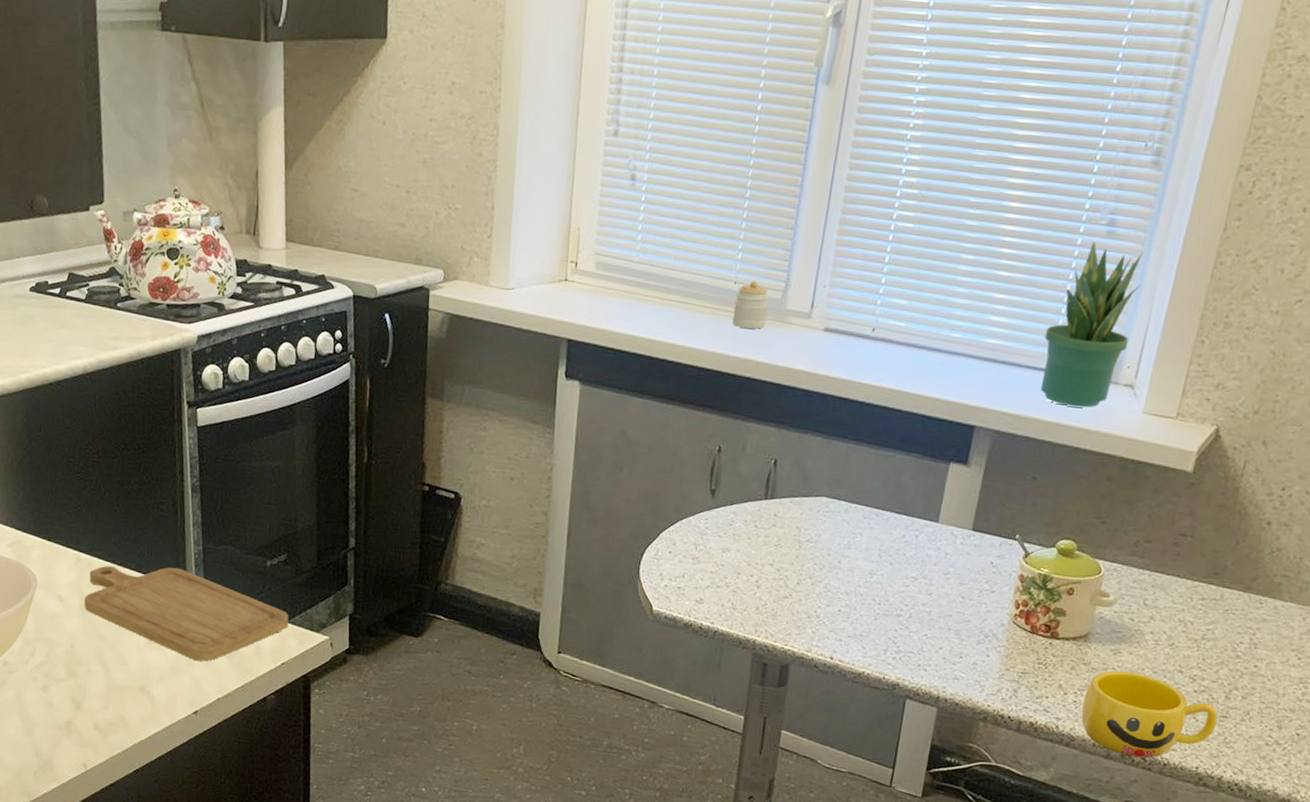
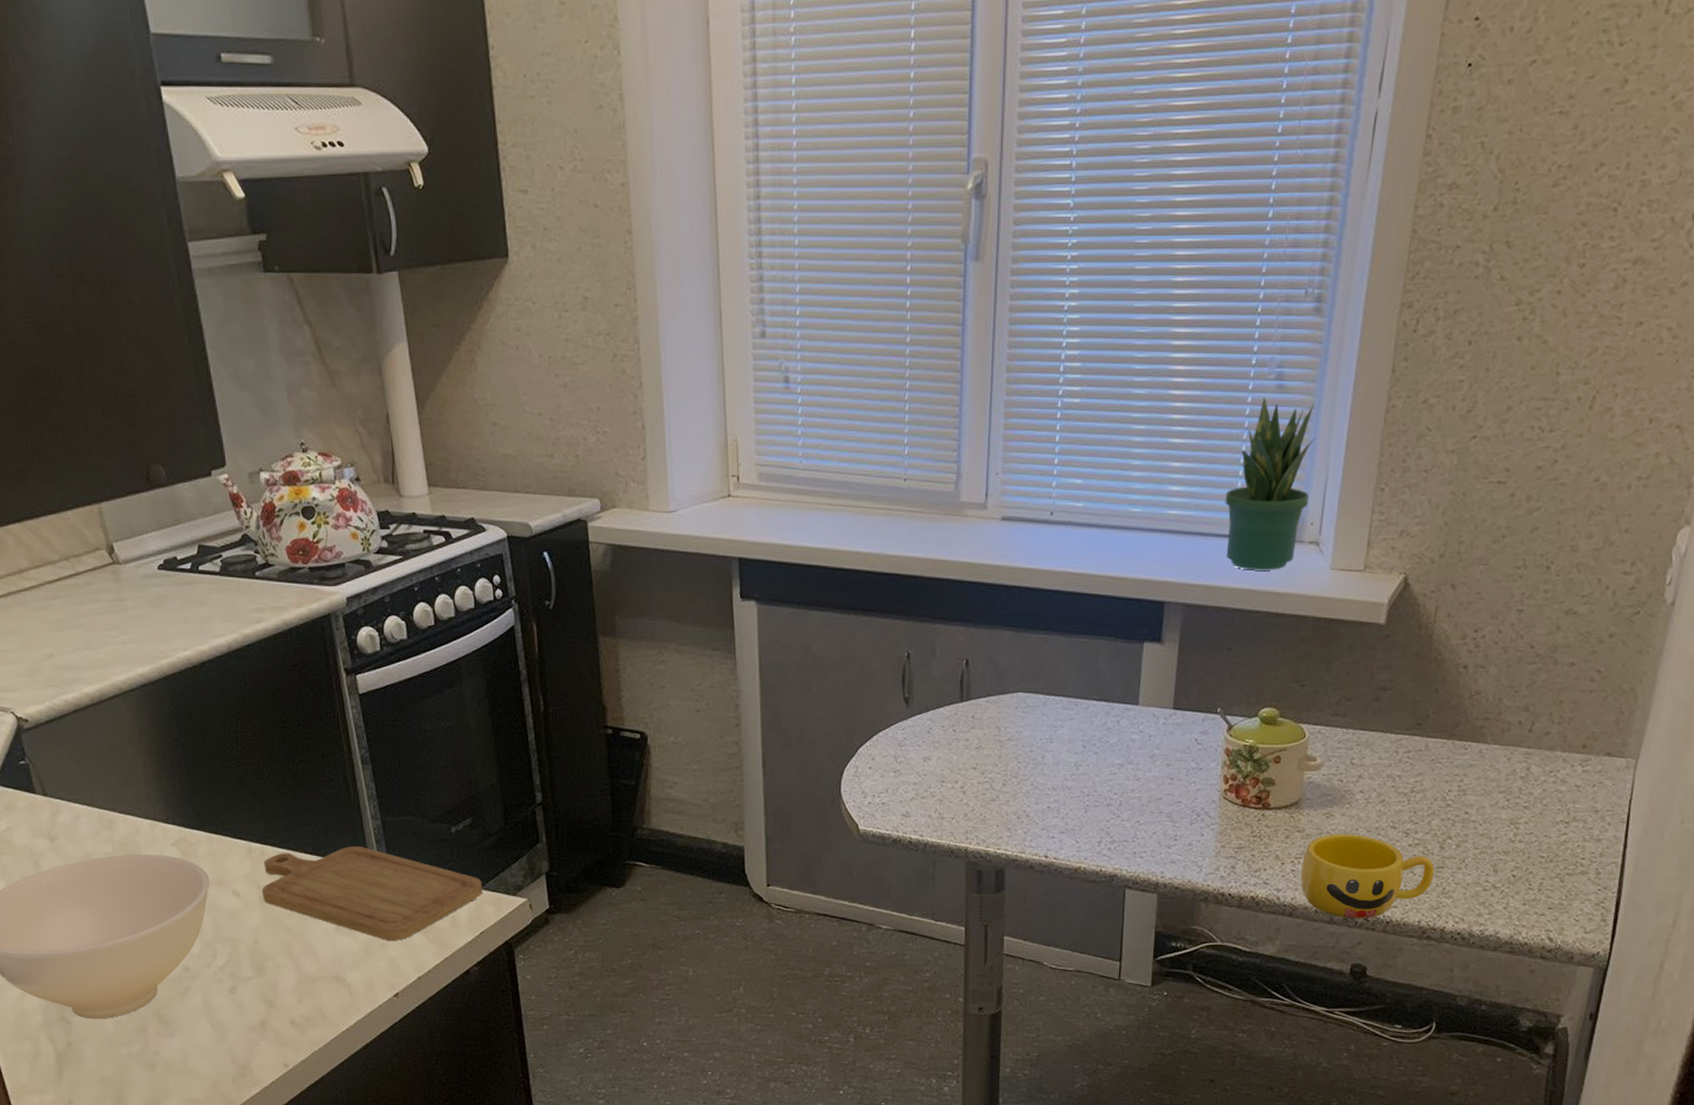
jar: present [732,281,769,329] -> none [906,476,941,526]

